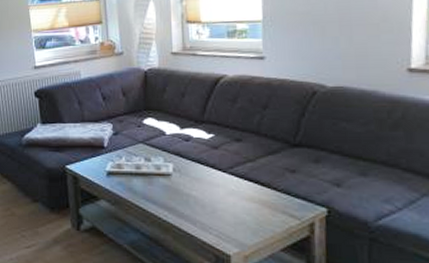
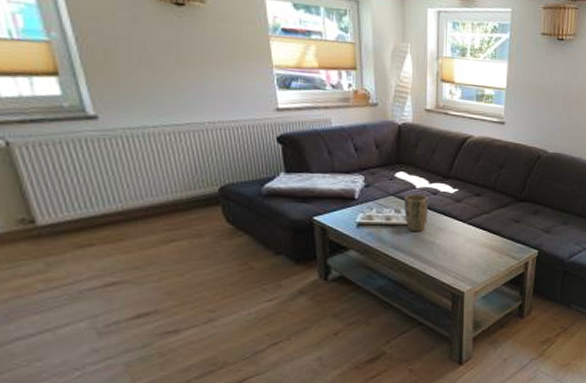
plant pot: none [154,141,181,182] -> present [404,194,428,231]

